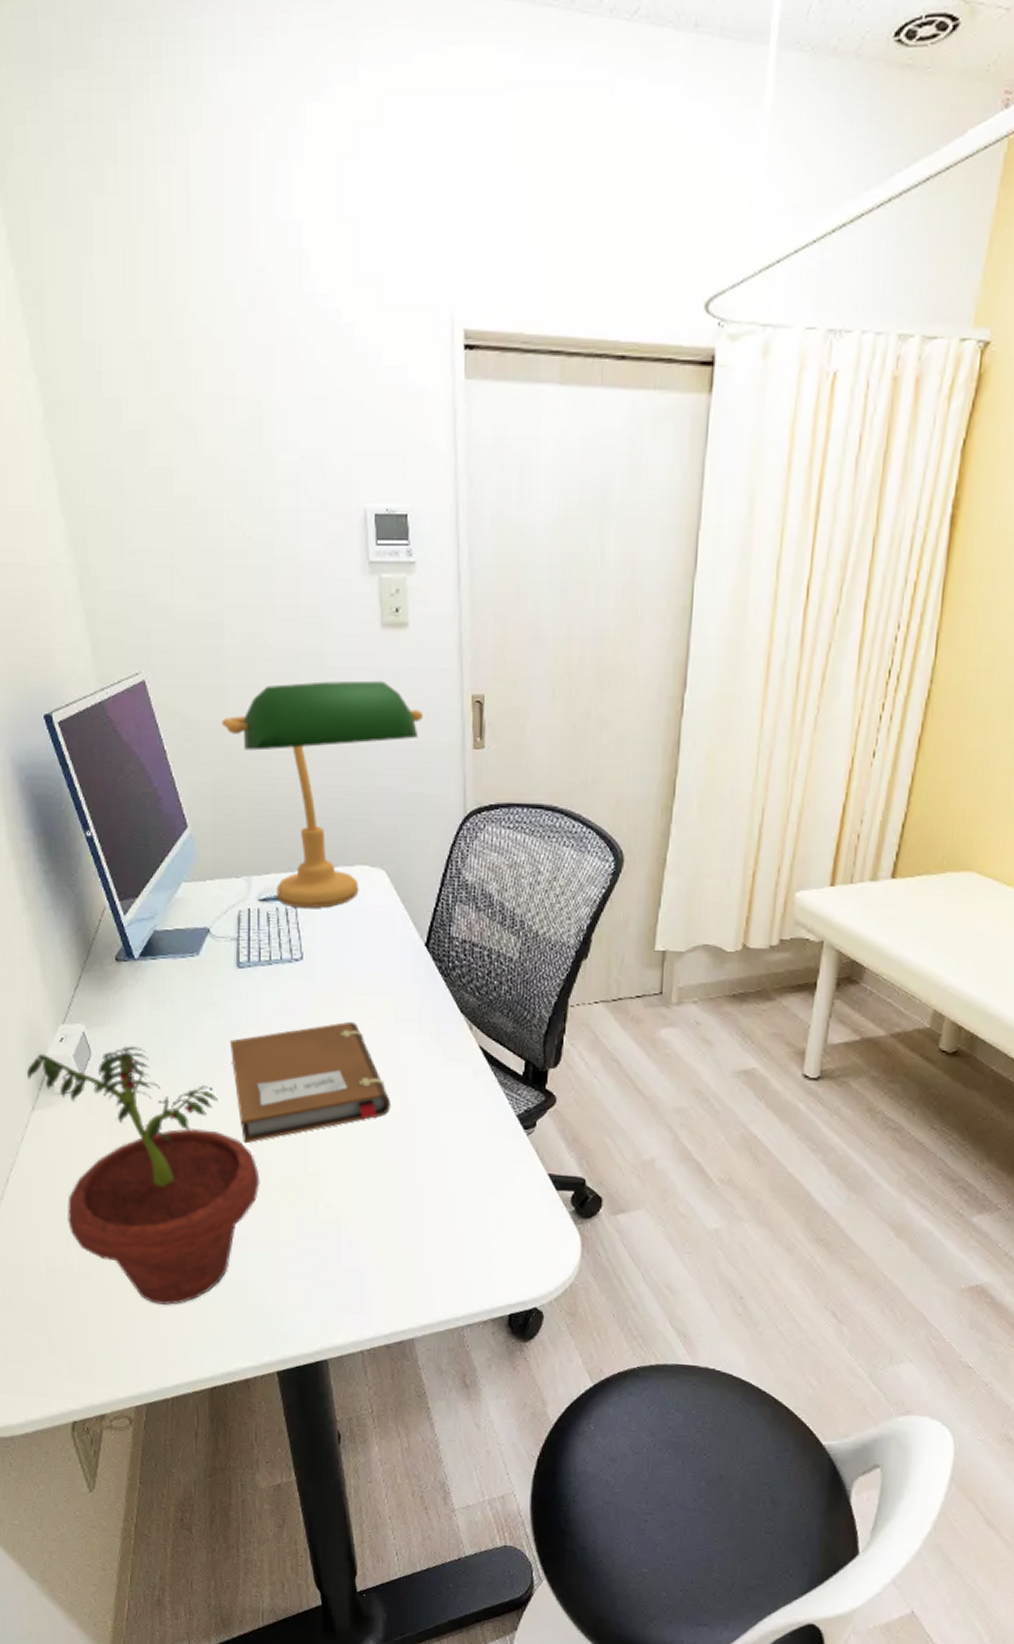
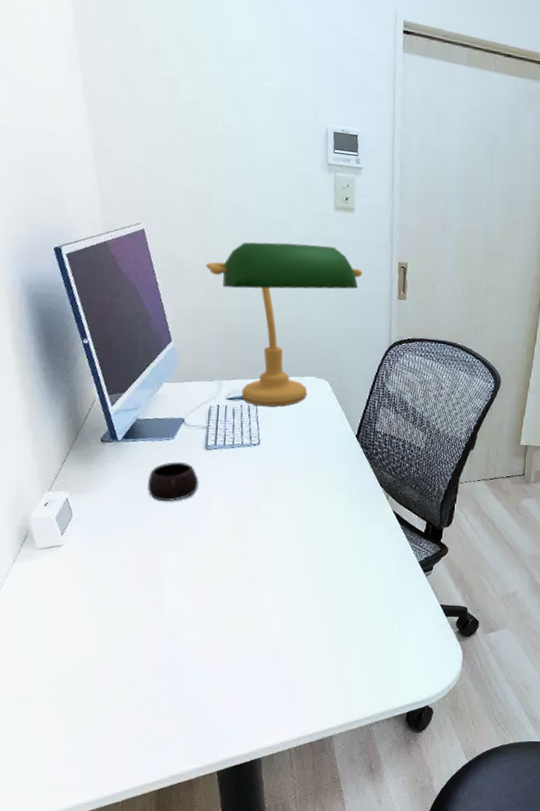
potted plant: present [26,1046,260,1305] -> none [10,509,213,722]
mug: none [172,984,232,1035] -> present [146,461,199,502]
notebook: present [229,1021,391,1144] -> none [194,491,323,587]

